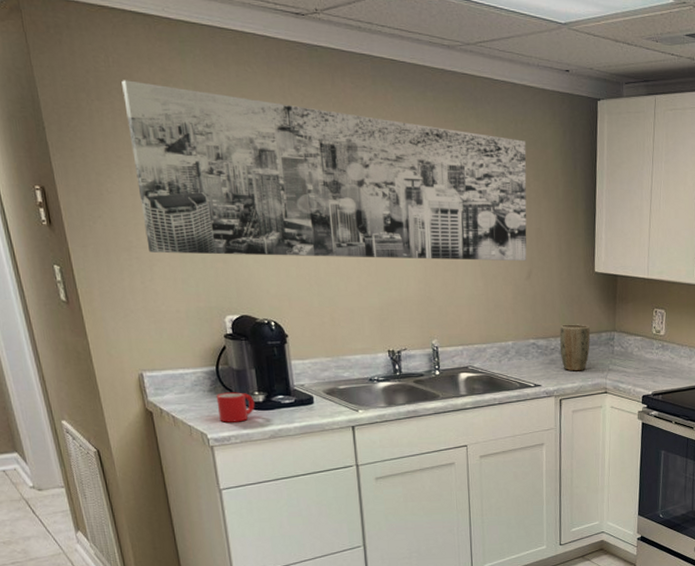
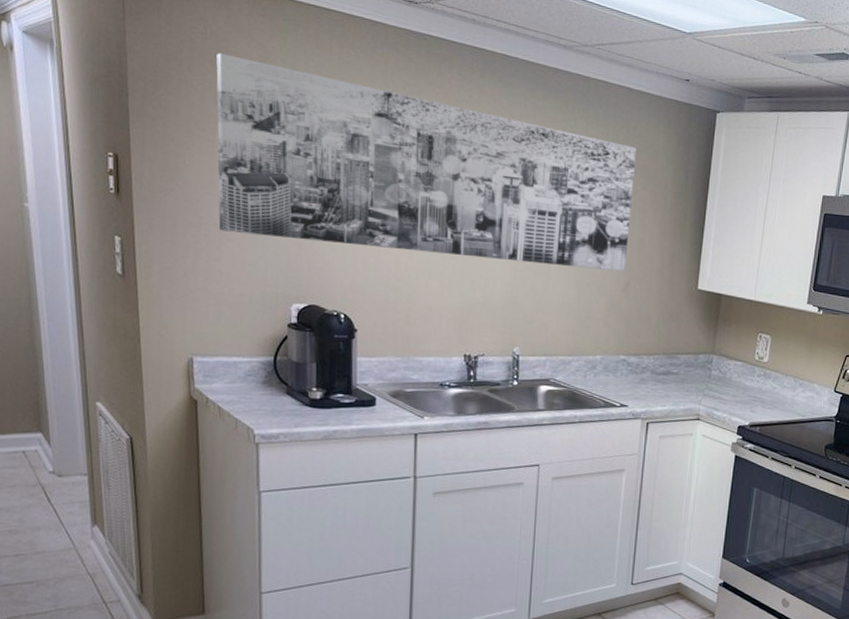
mug: present [216,392,255,422] -> none [269,385,311,419]
plant pot: present [560,324,591,371] -> none [652,342,688,394]

